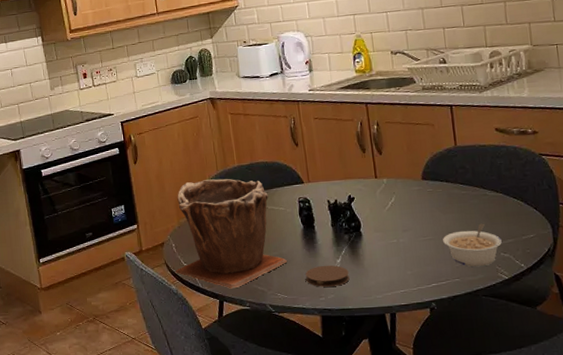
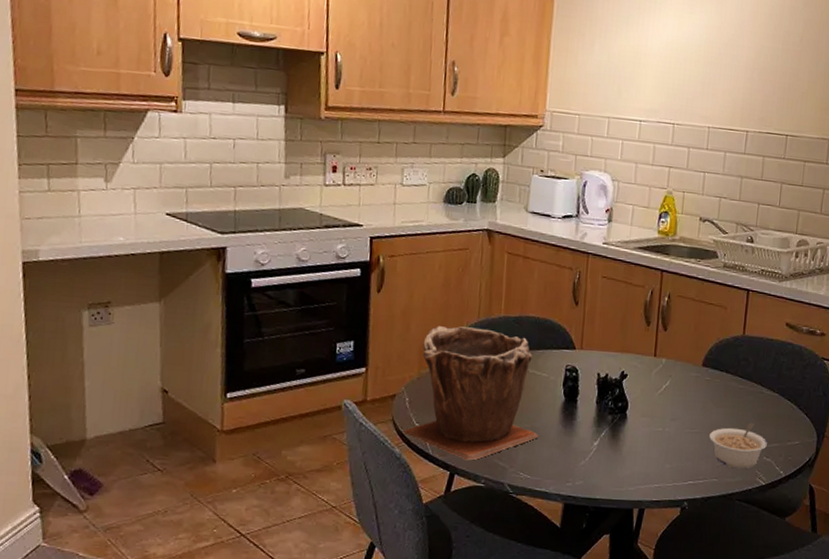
coaster: present [305,265,350,287] -> none [555,446,604,472]

